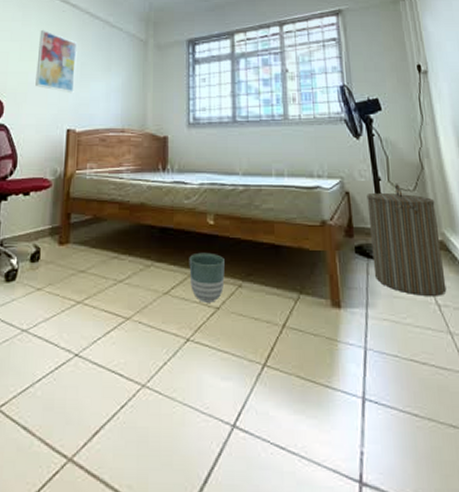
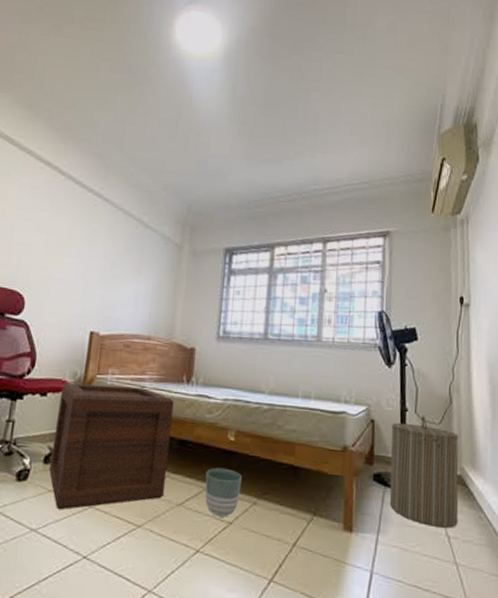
wall art: present [35,29,78,94] -> none [60,223,108,295]
wooden crate: none [36,179,152,307] -> present [48,383,174,509]

